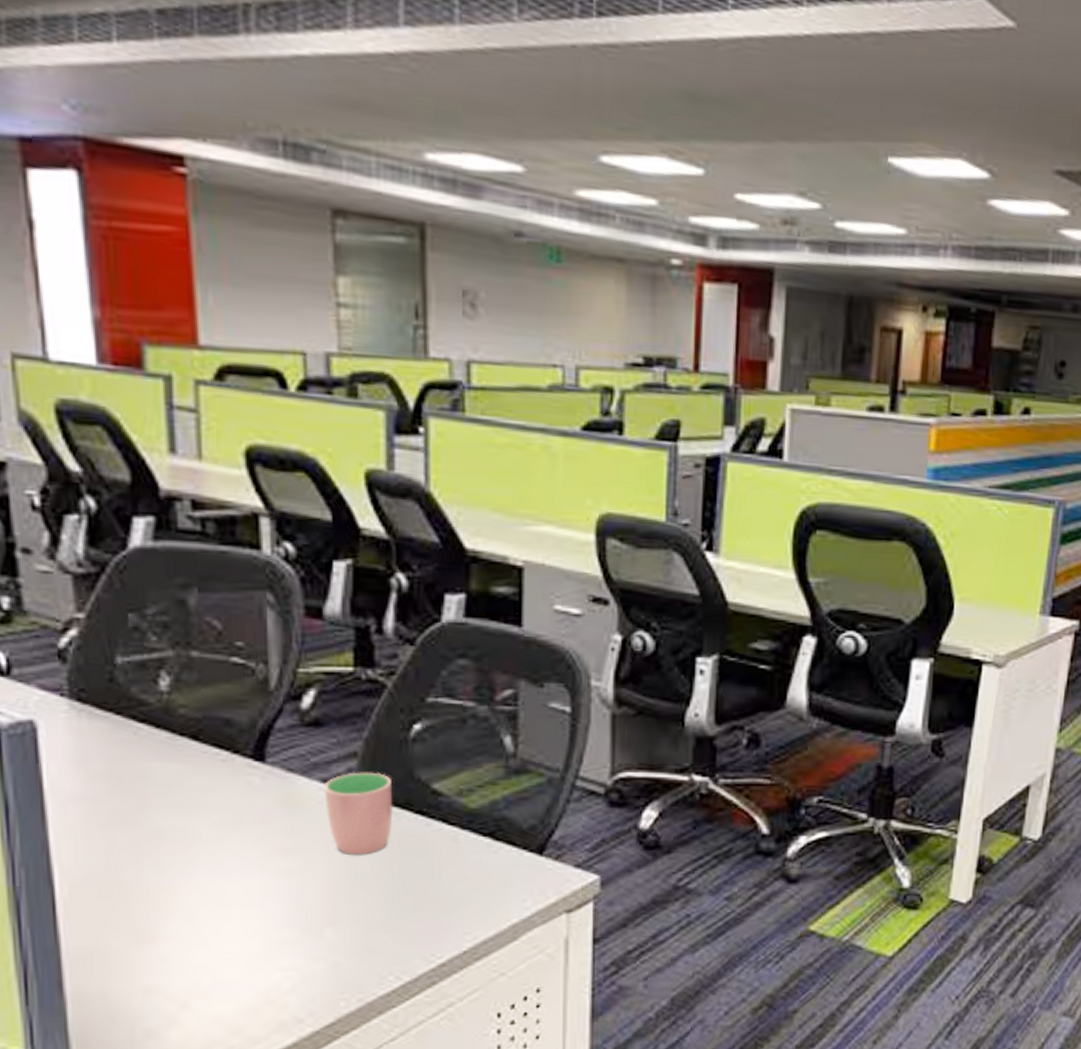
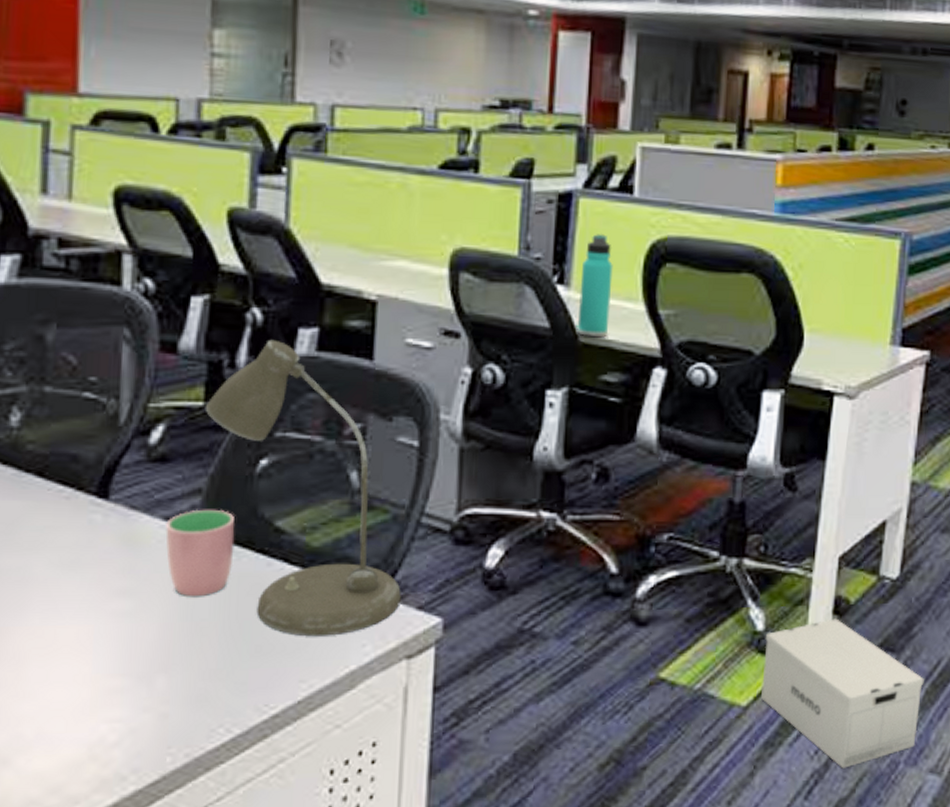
desk lamp: none [355,605,559,892] -> present [204,339,401,637]
thermos bottle: none [726,500,762,606] -> present [577,234,613,338]
cardboard box: none [906,876,1061,1012] -> present [761,618,924,769]

